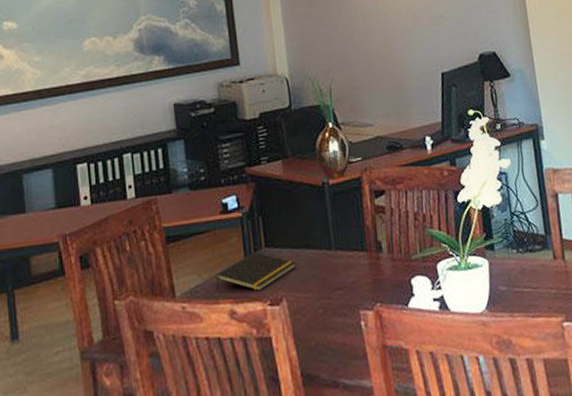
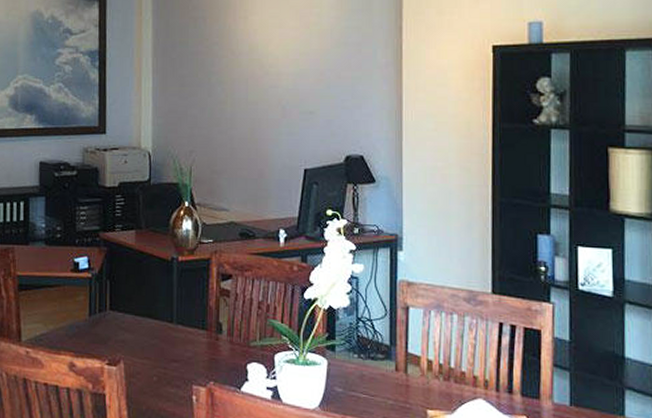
notepad: present [215,251,296,291] -> none [59,312,137,349]

